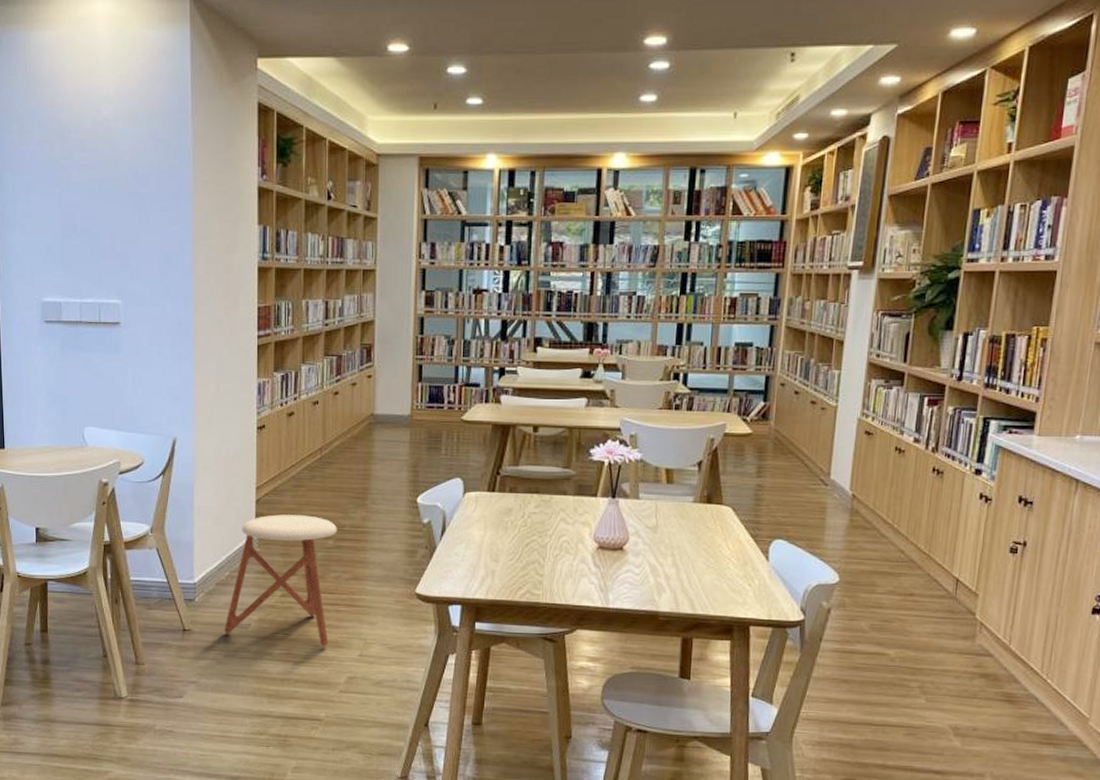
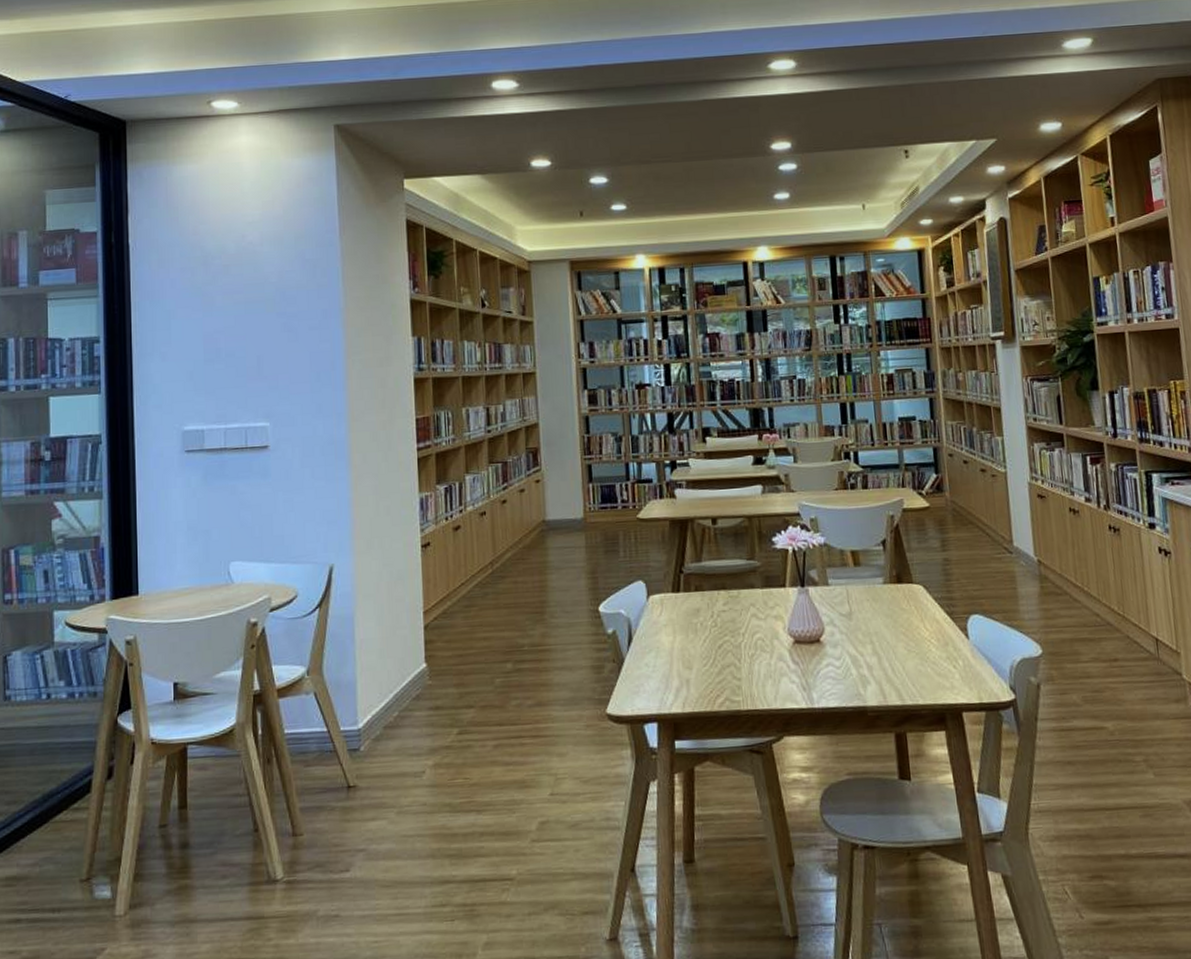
stool: present [224,514,337,647] -> none [395,637,515,789]

